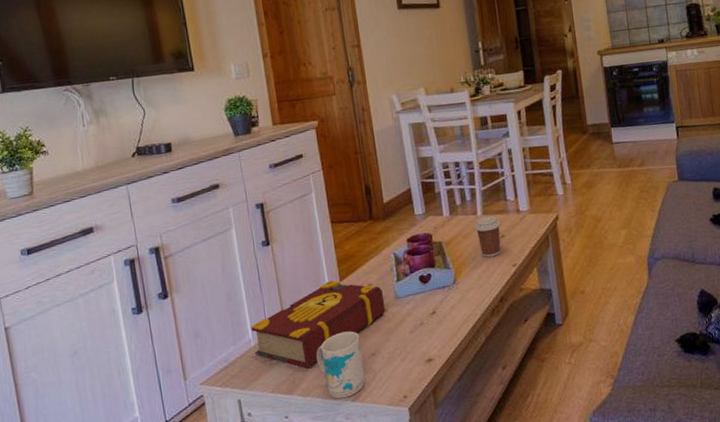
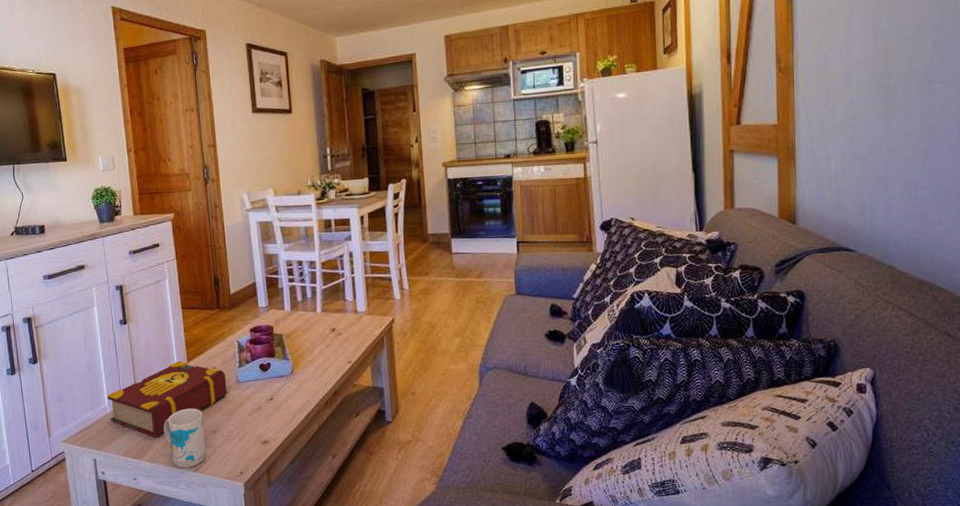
coffee cup: present [474,215,501,258] -> none [313,314,339,352]

